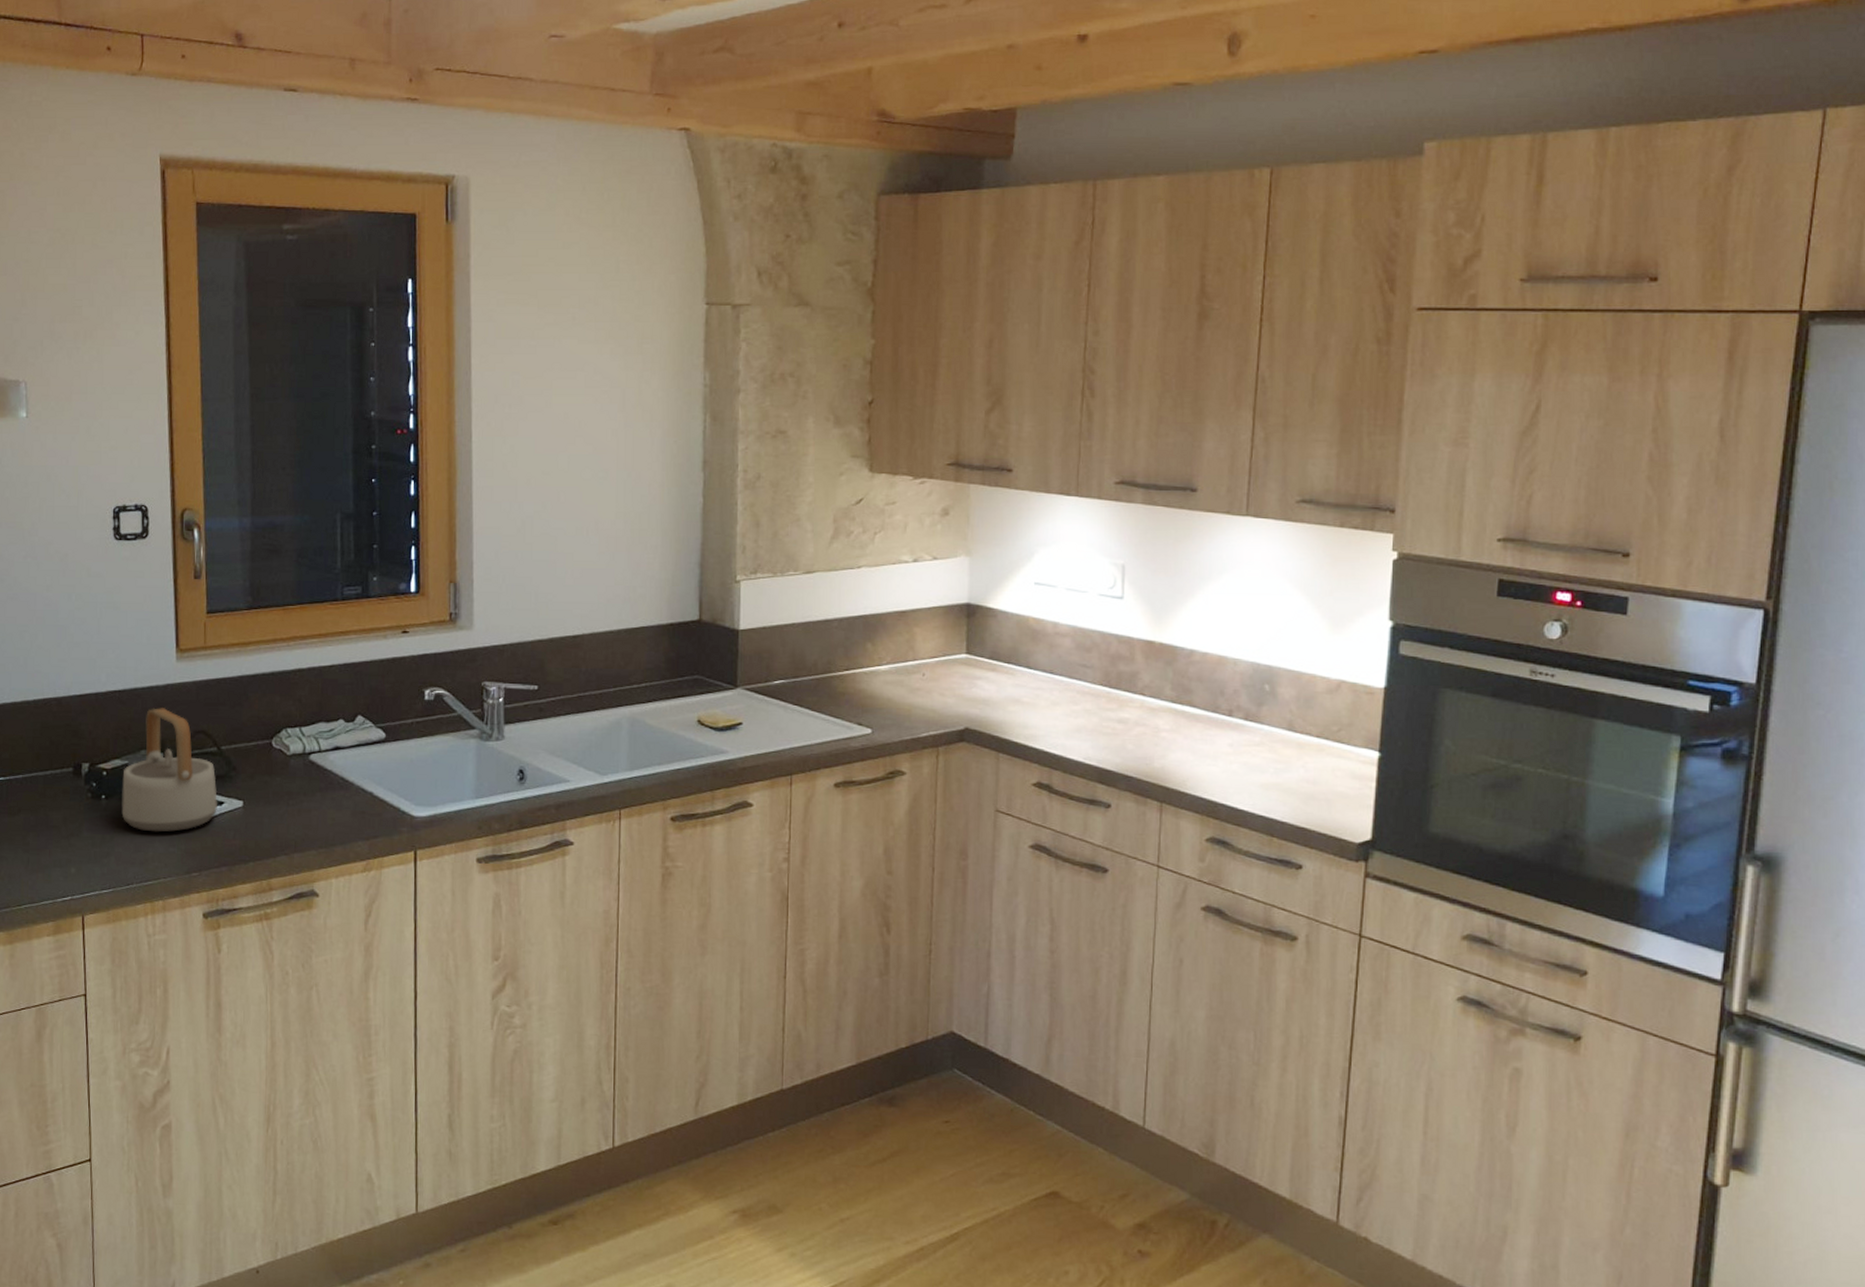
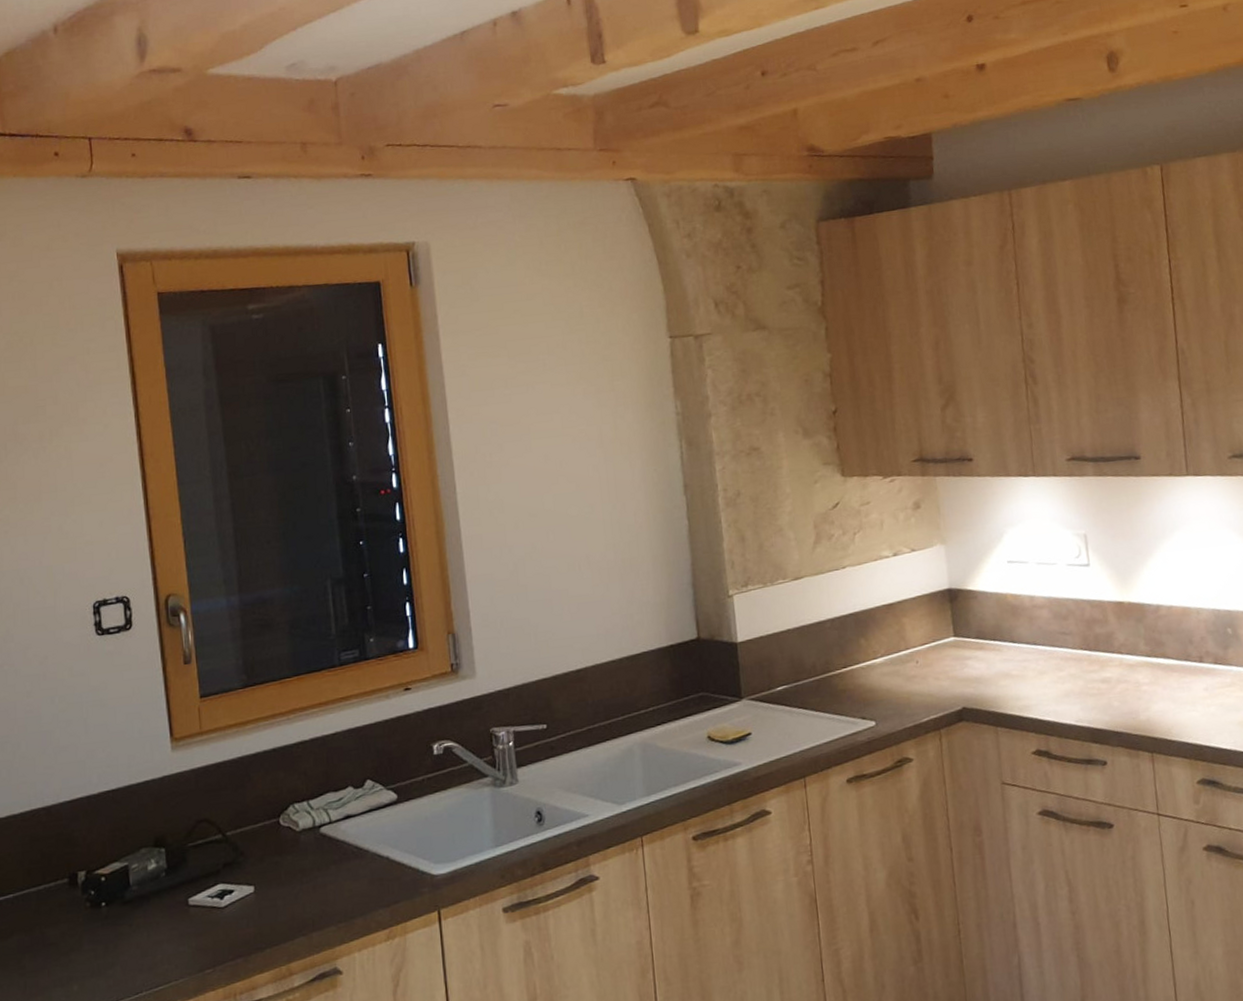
teapot: present [121,708,217,832] -> none [122,801,227,934]

